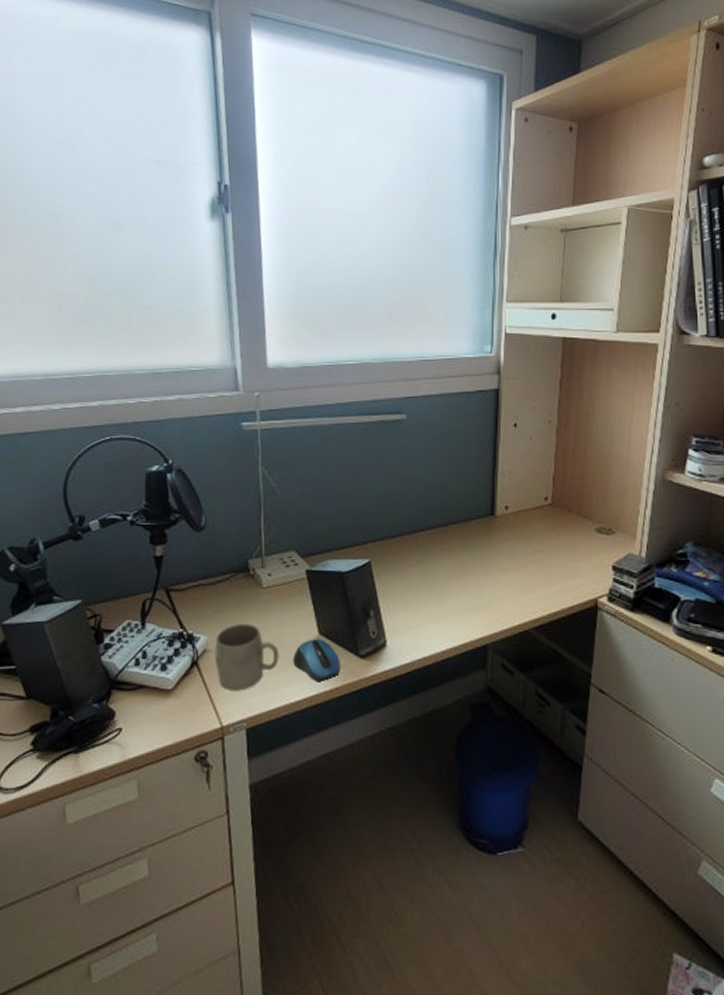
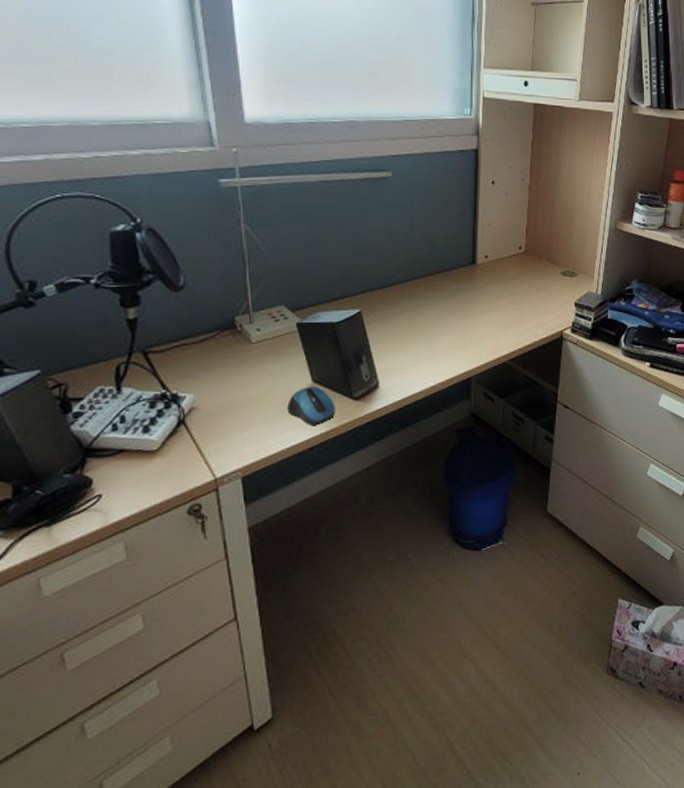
mug: present [214,623,279,691] -> none [203,378,273,444]

